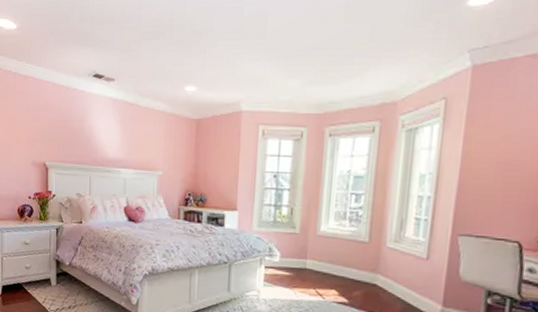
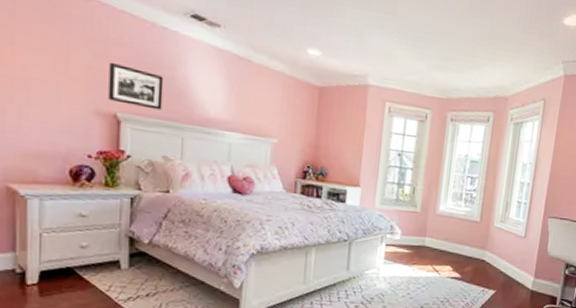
picture frame: none [40,122,76,156] -> present [108,61,164,111]

